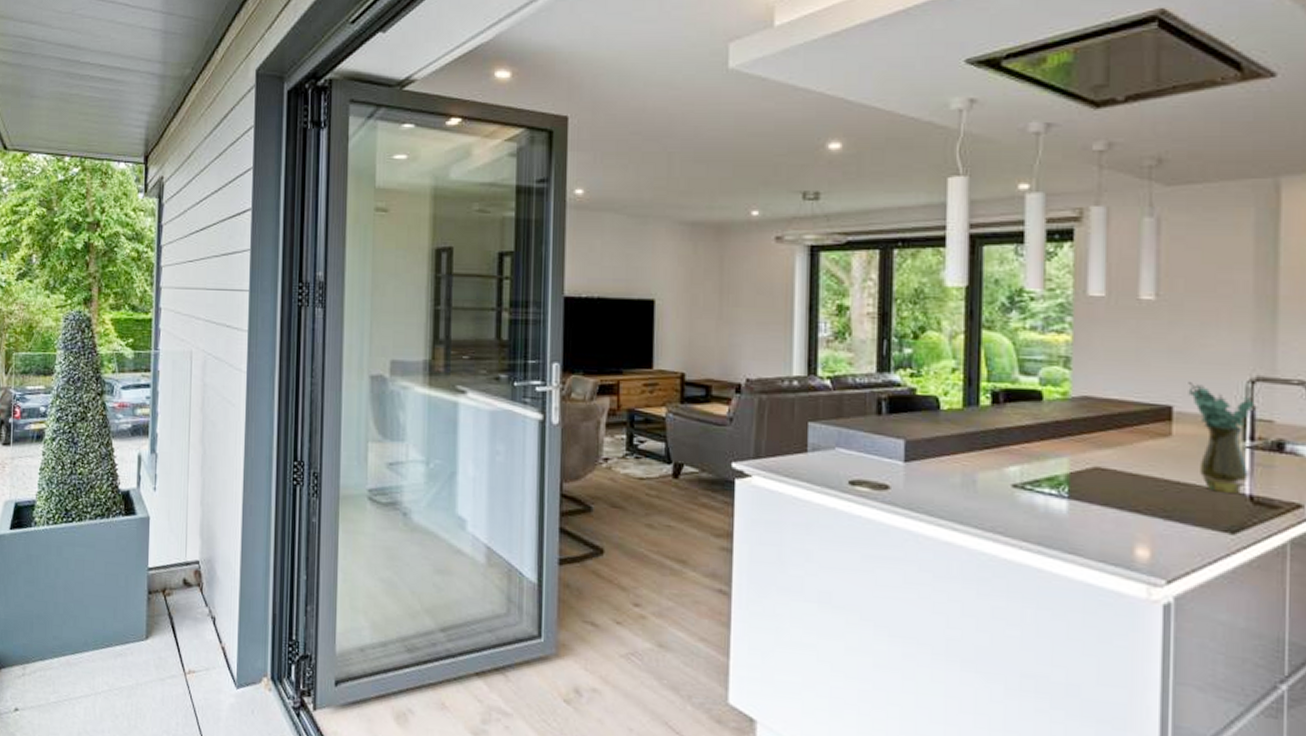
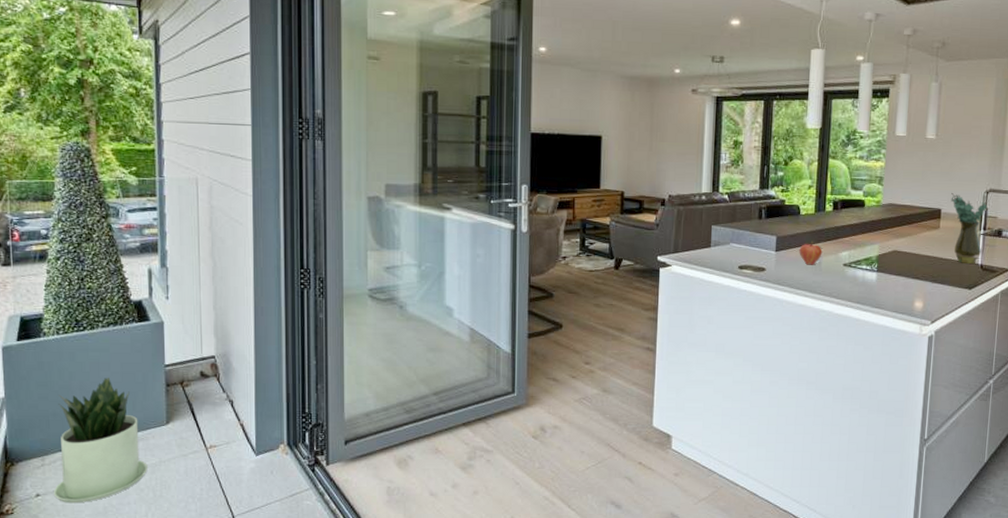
planter: none [31,578,124,724] -> present [53,378,148,503]
fruit: none [941,450,978,484] -> present [799,242,822,265]

